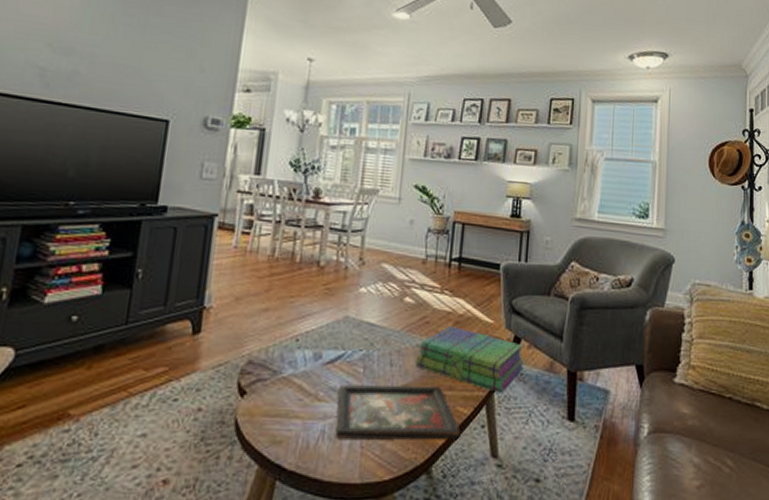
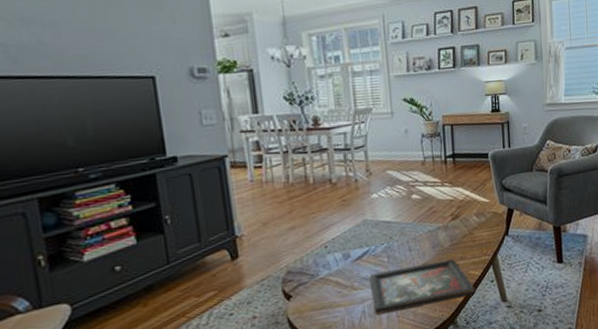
stack of books: present [415,326,524,394] -> none [430,210,518,255]

